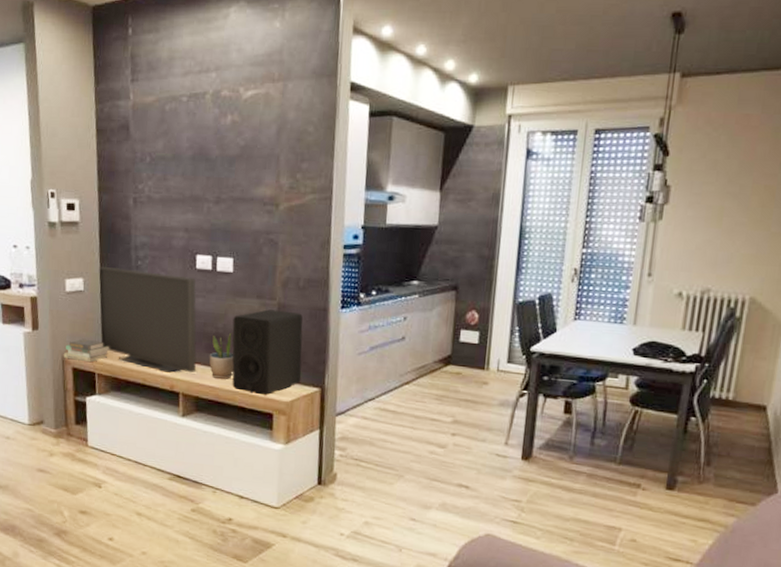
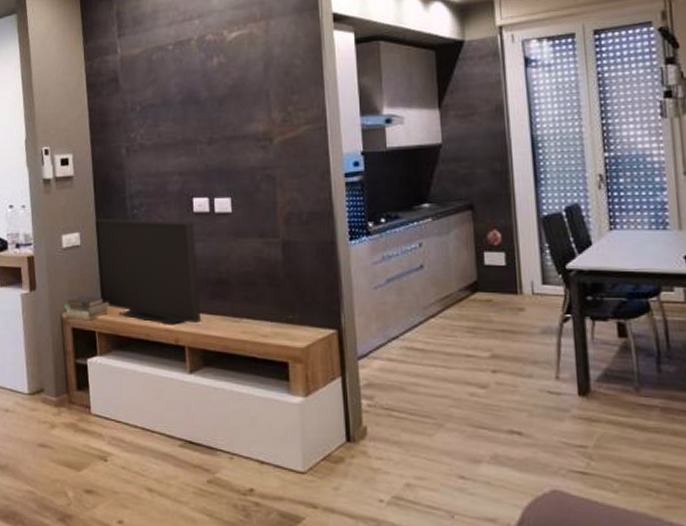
potted plant: present [209,333,234,380] -> none [214,277,241,329]
speaker: present [232,309,303,396] -> none [236,248,315,343]

